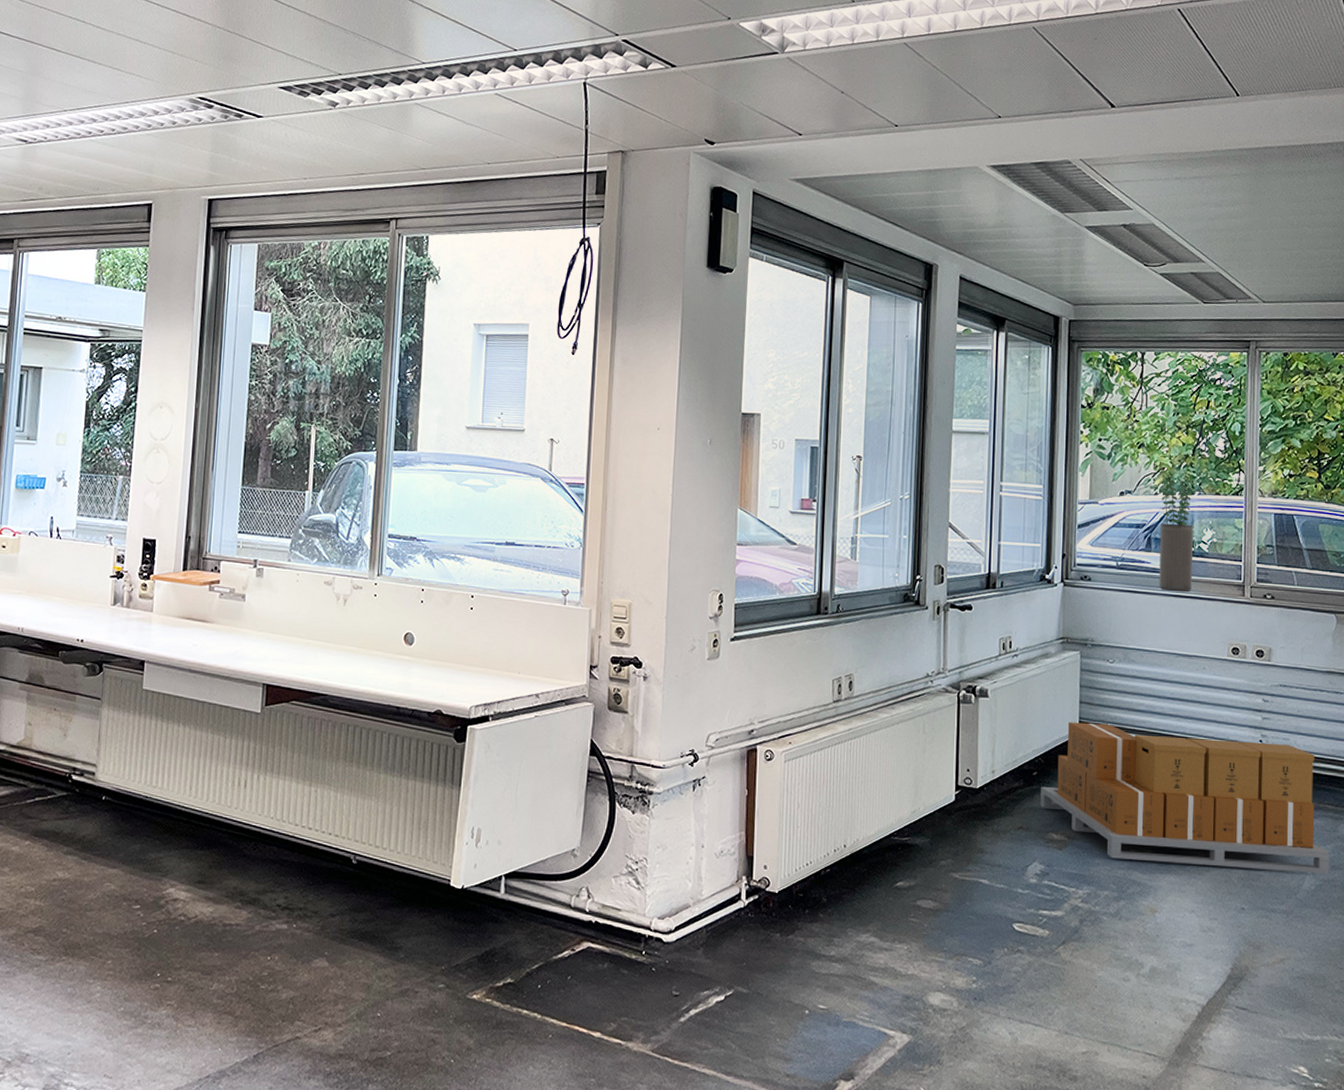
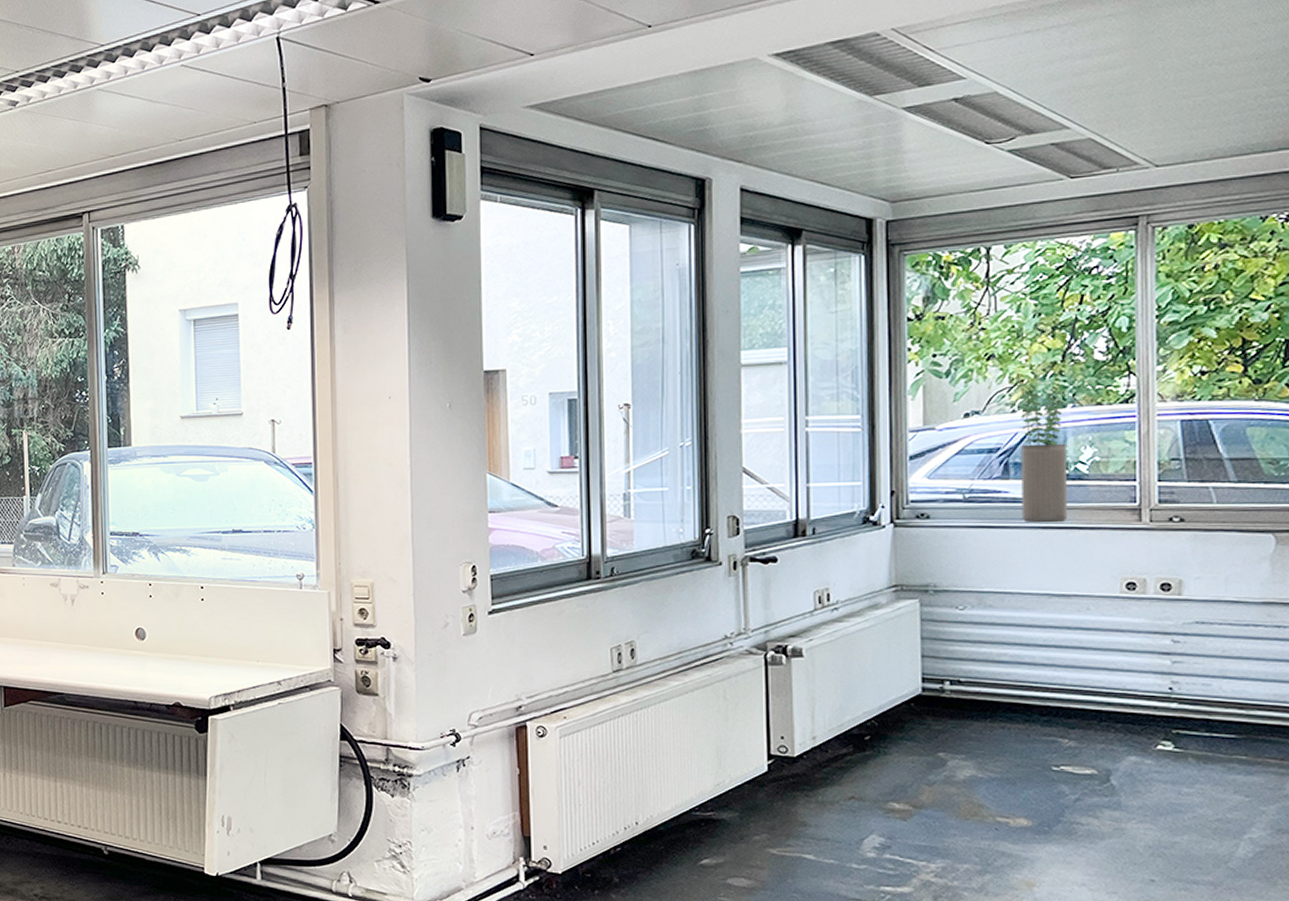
cardboard boxes: present [1040,721,1330,874] -> none [876,678,1274,839]

